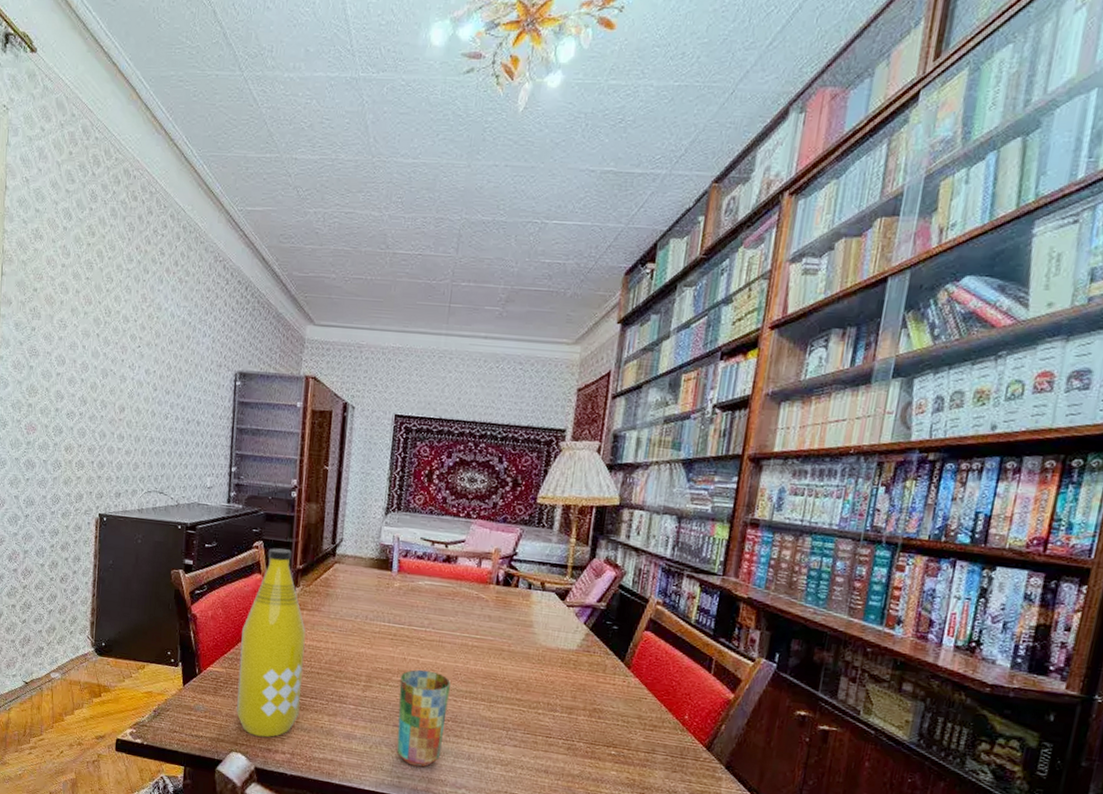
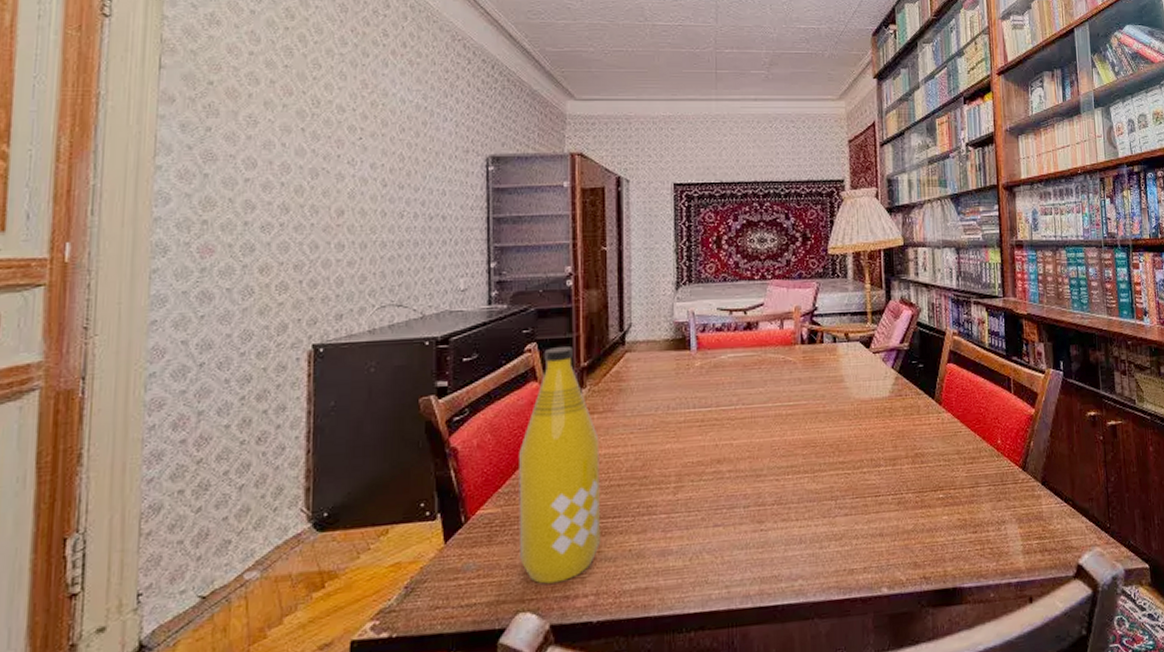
cup: present [396,669,450,768] -> none [715,452,770,568]

